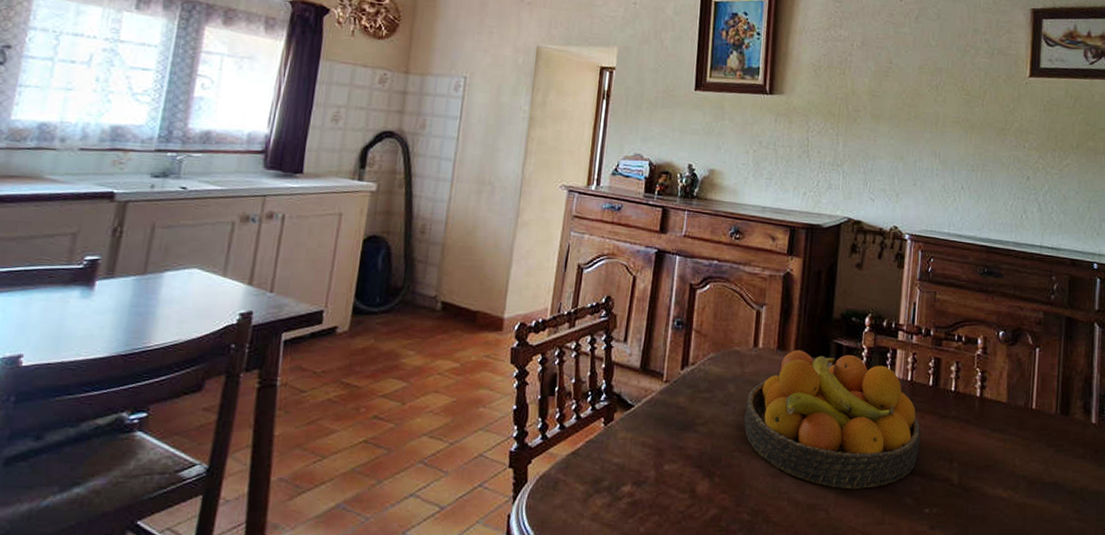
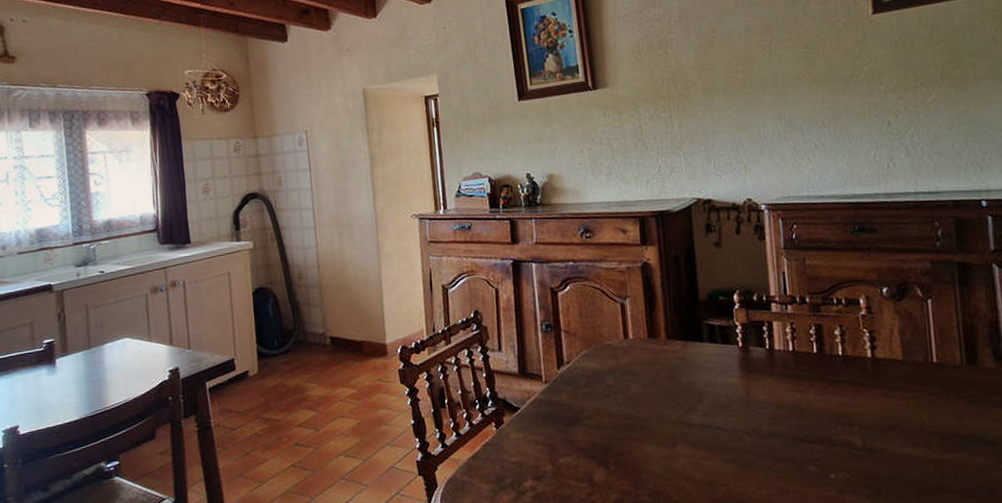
fruit bowl: present [744,350,921,490] -> none [626,333,814,464]

